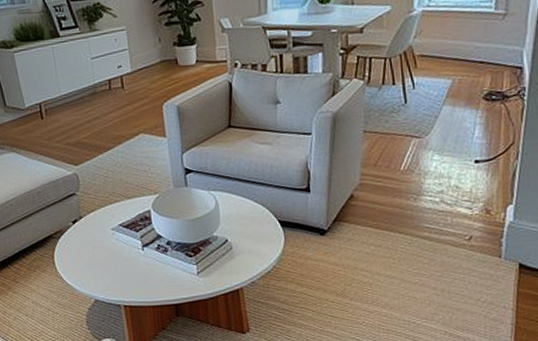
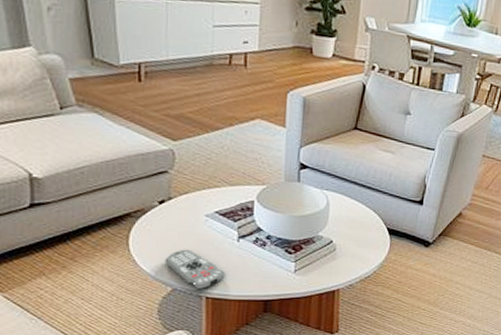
remote control: none [85,262,137,299] -> present [165,249,225,290]

